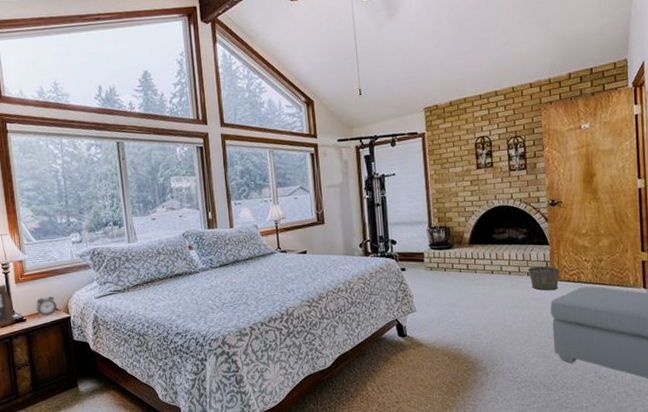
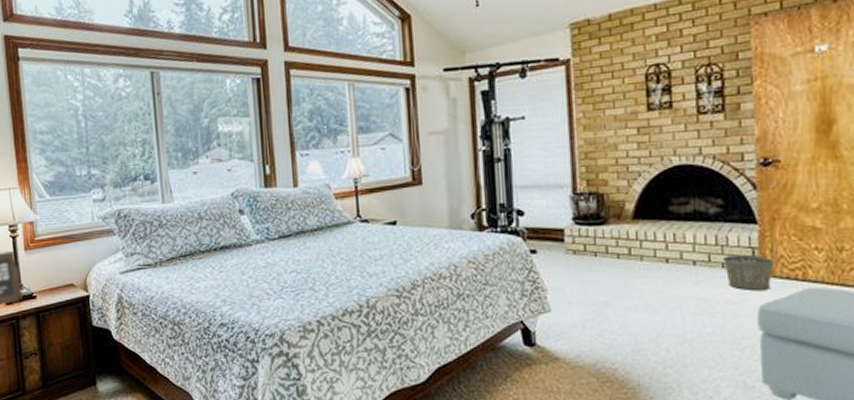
alarm clock: present [36,296,58,318] -> none [48,268,74,295]

